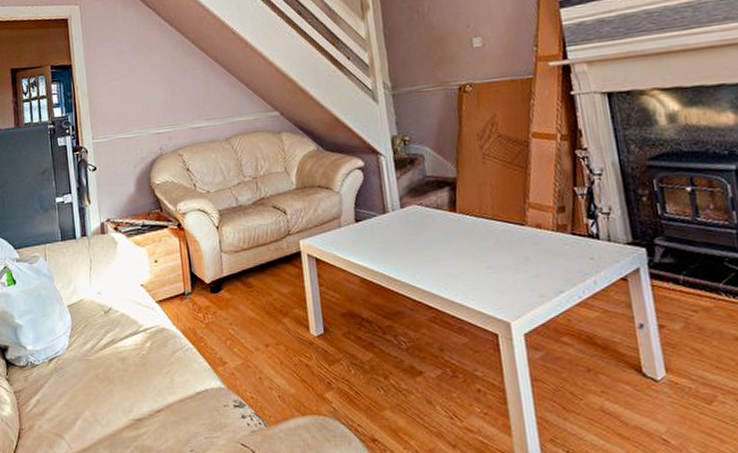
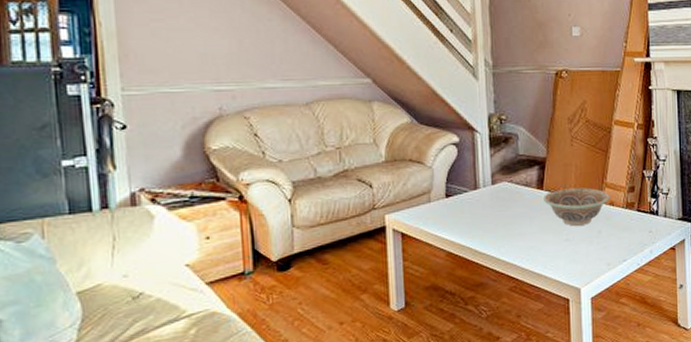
decorative bowl: none [458,208,535,252] -> present [544,187,610,226]

